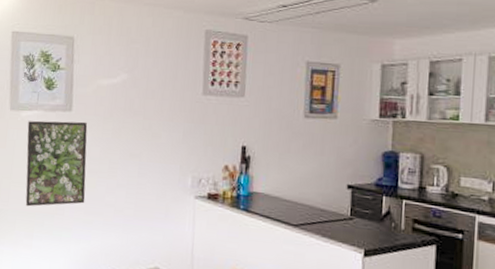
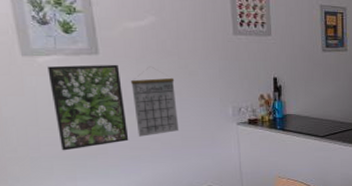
calendar: none [94,135,137,201] -> present [130,76,179,137]

